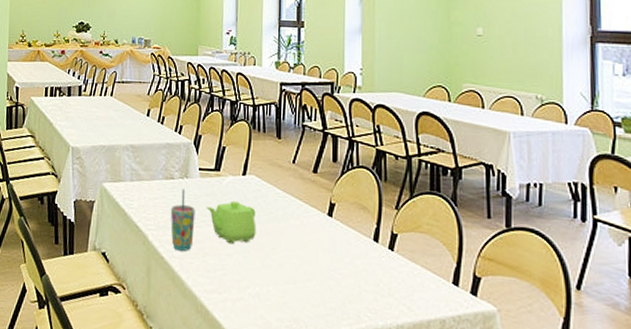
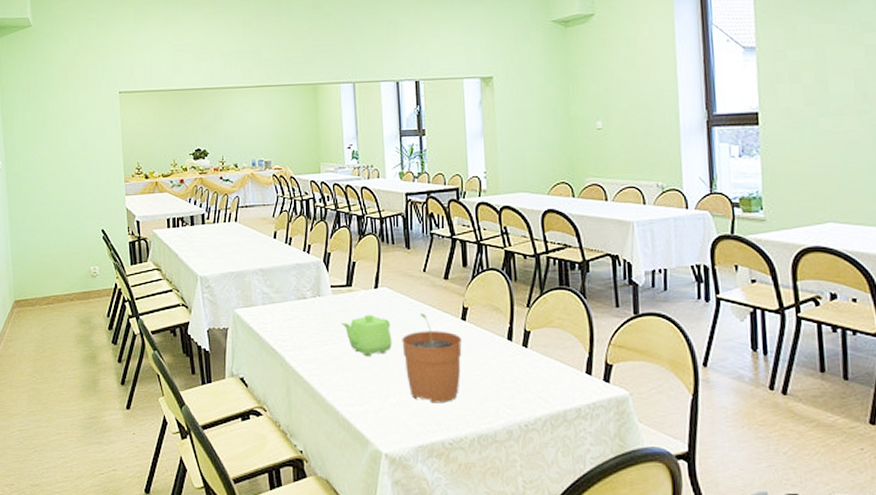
cup: present [170,189,196,251] -> none [305,307,331,368]
plant pot: none [266,204,326,300] -> present [402,312,462,404]

